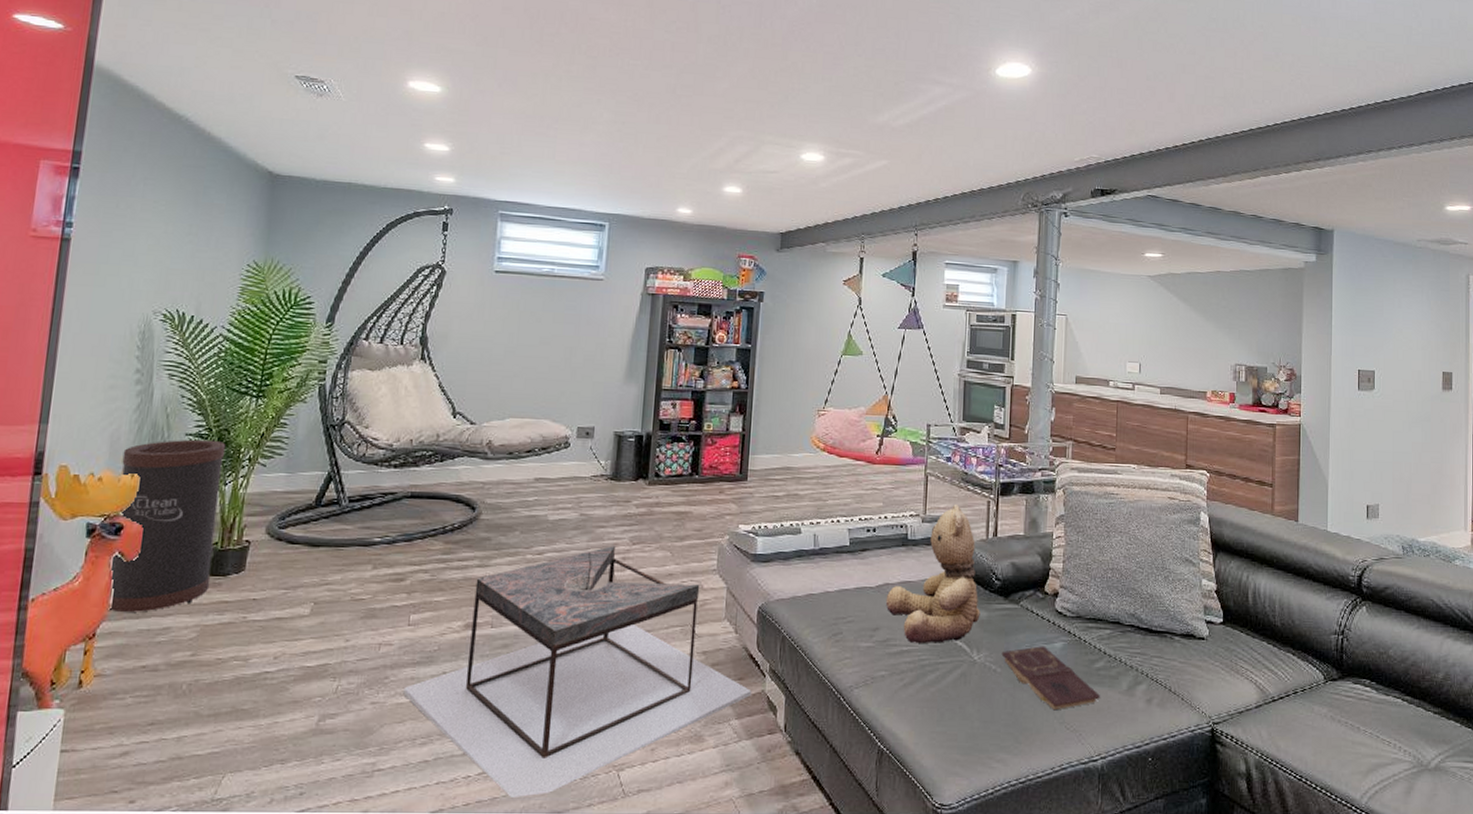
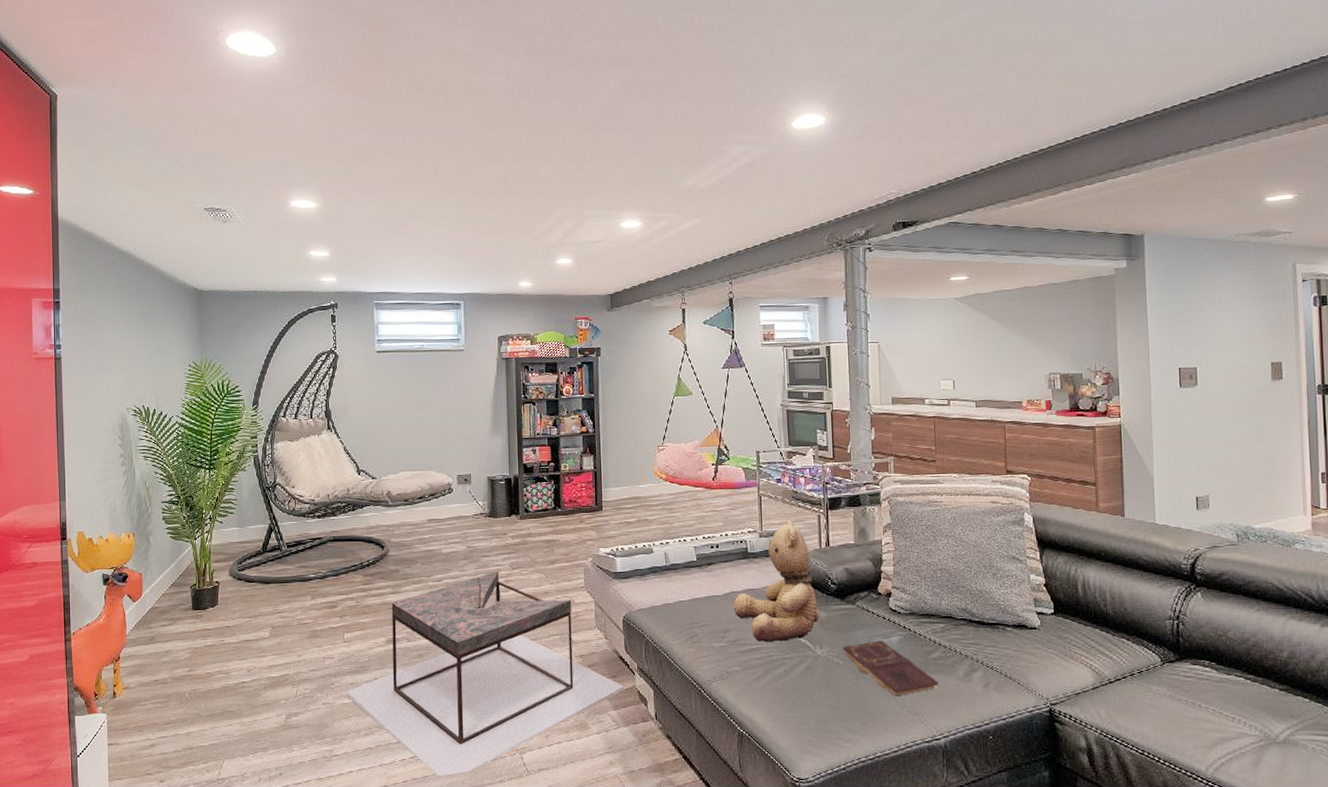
trash can: present [107,439,226,612] -> none [120,505,194,640]

